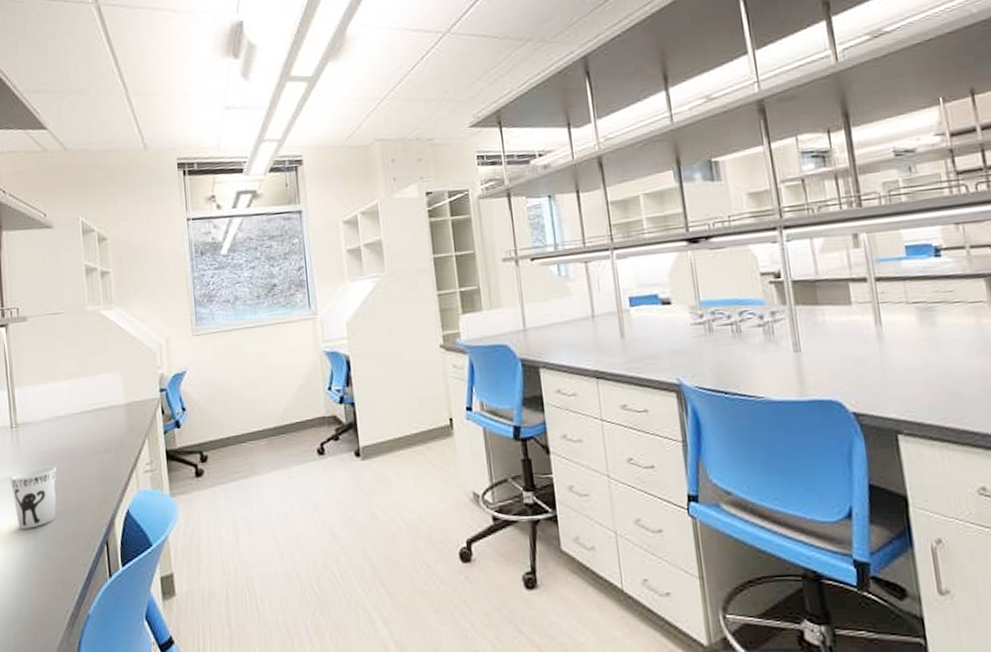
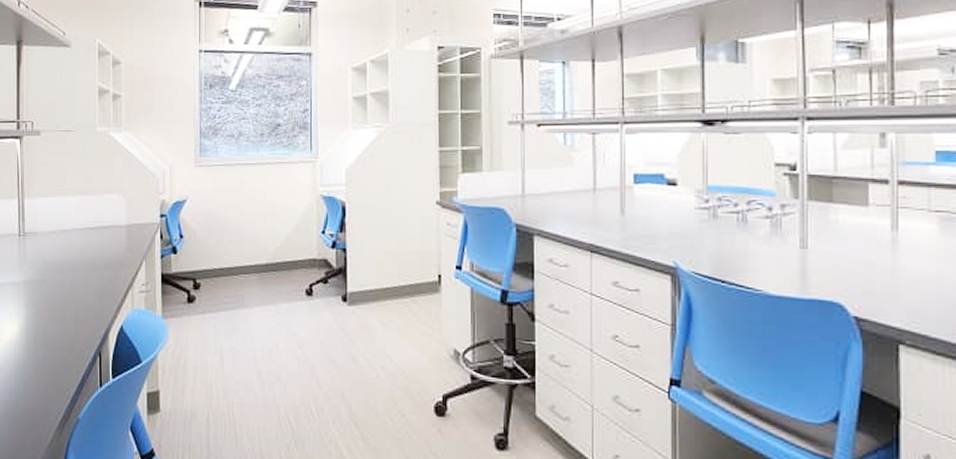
cup: present [10,465,57,529] -> none [15,275,58,332]

